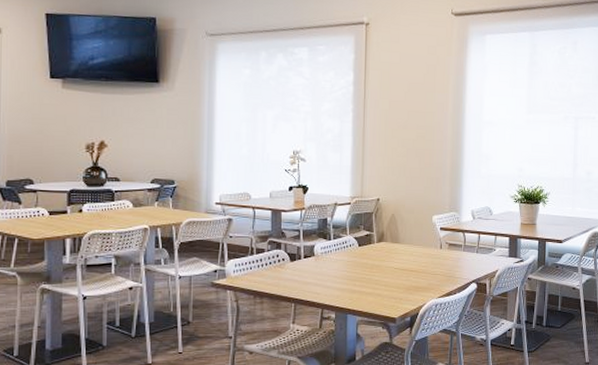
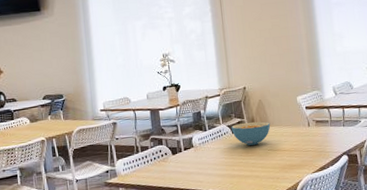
cereal bowl: none [358,236,401,261] -> present [231,121,271,146]

